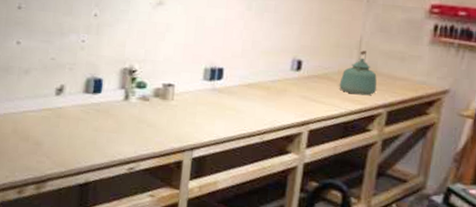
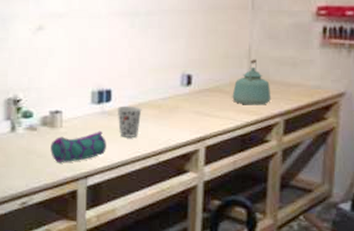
pencil case: none [160,106,215,134] -> present [50,131,106,163]
cup: none [227,85,251,116] -> present [117,105,142,137]

